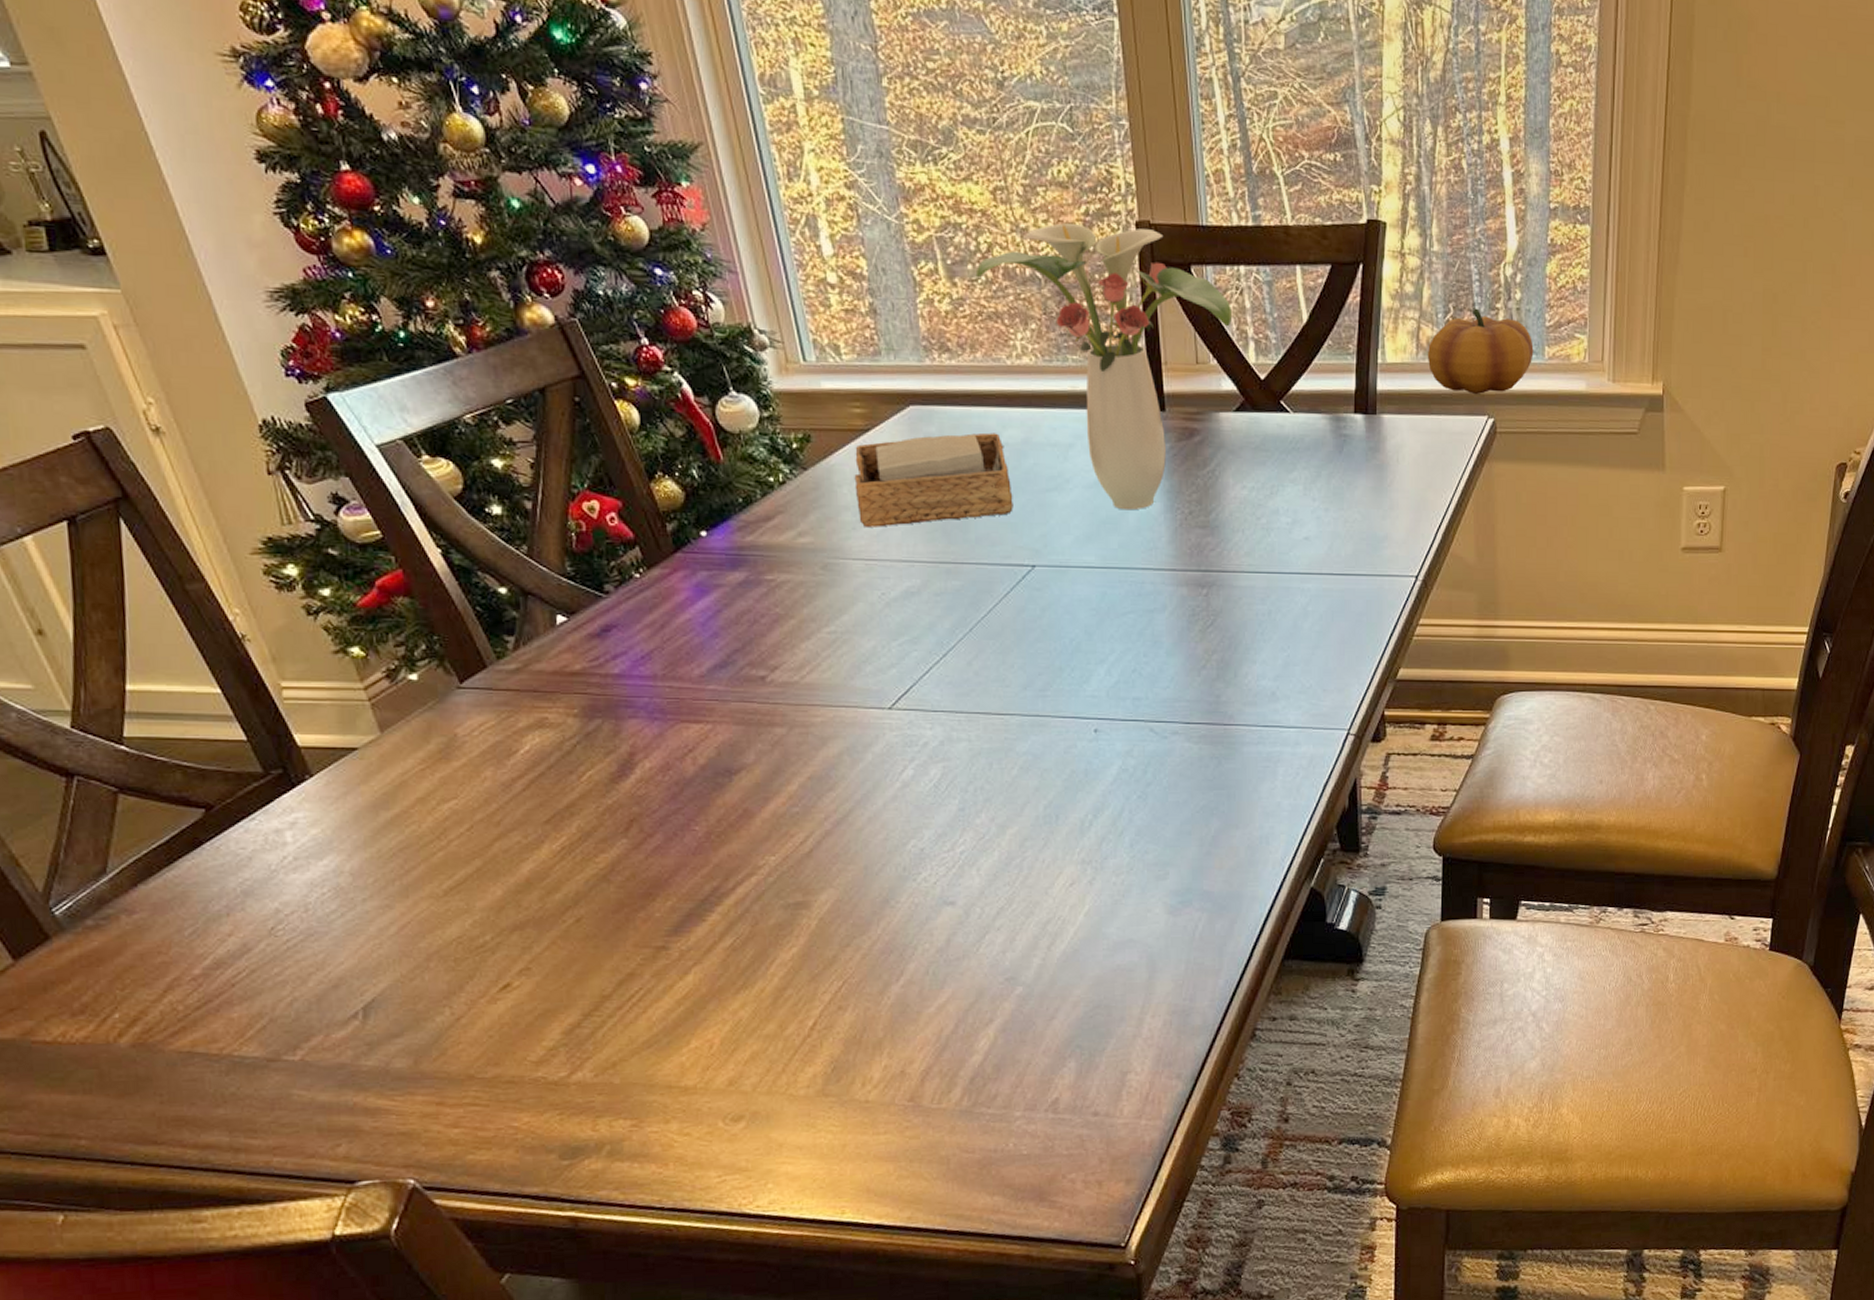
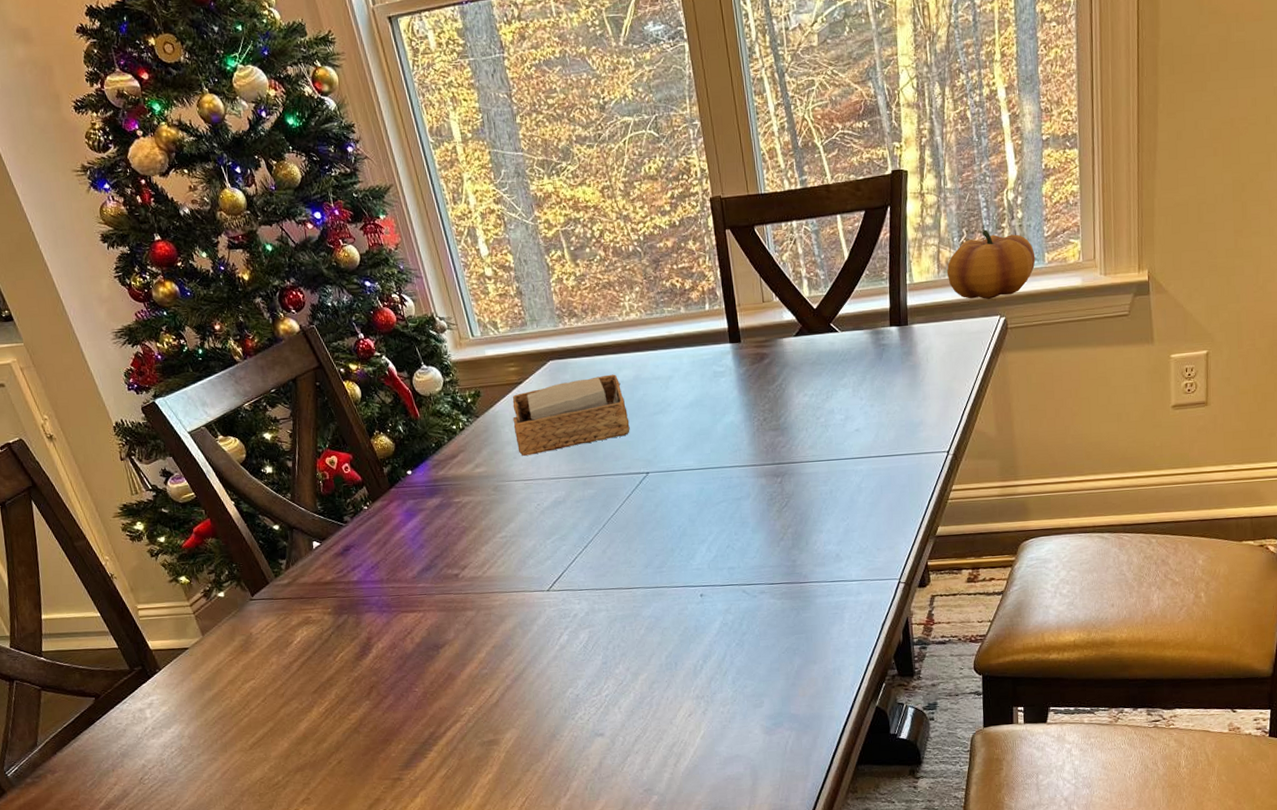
flower arrangement: present [975,222,1232,511] -> none [592,202,788,423]

